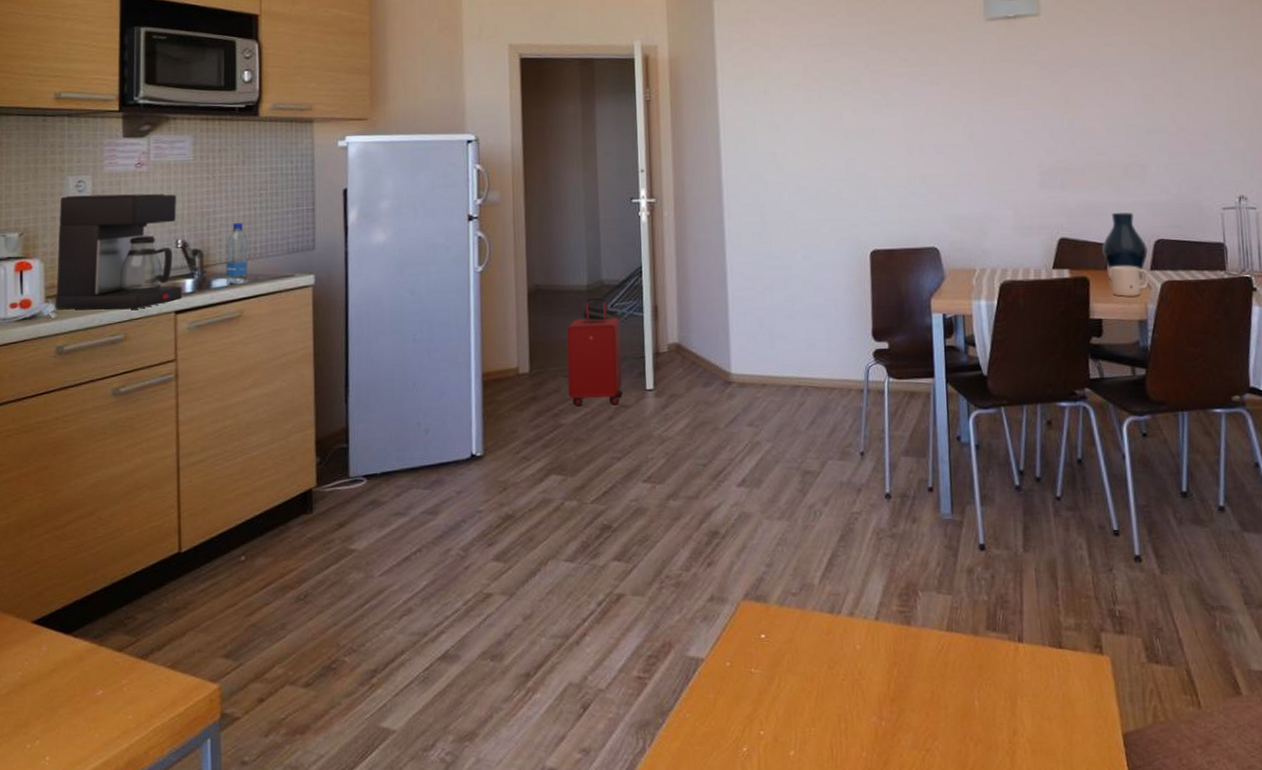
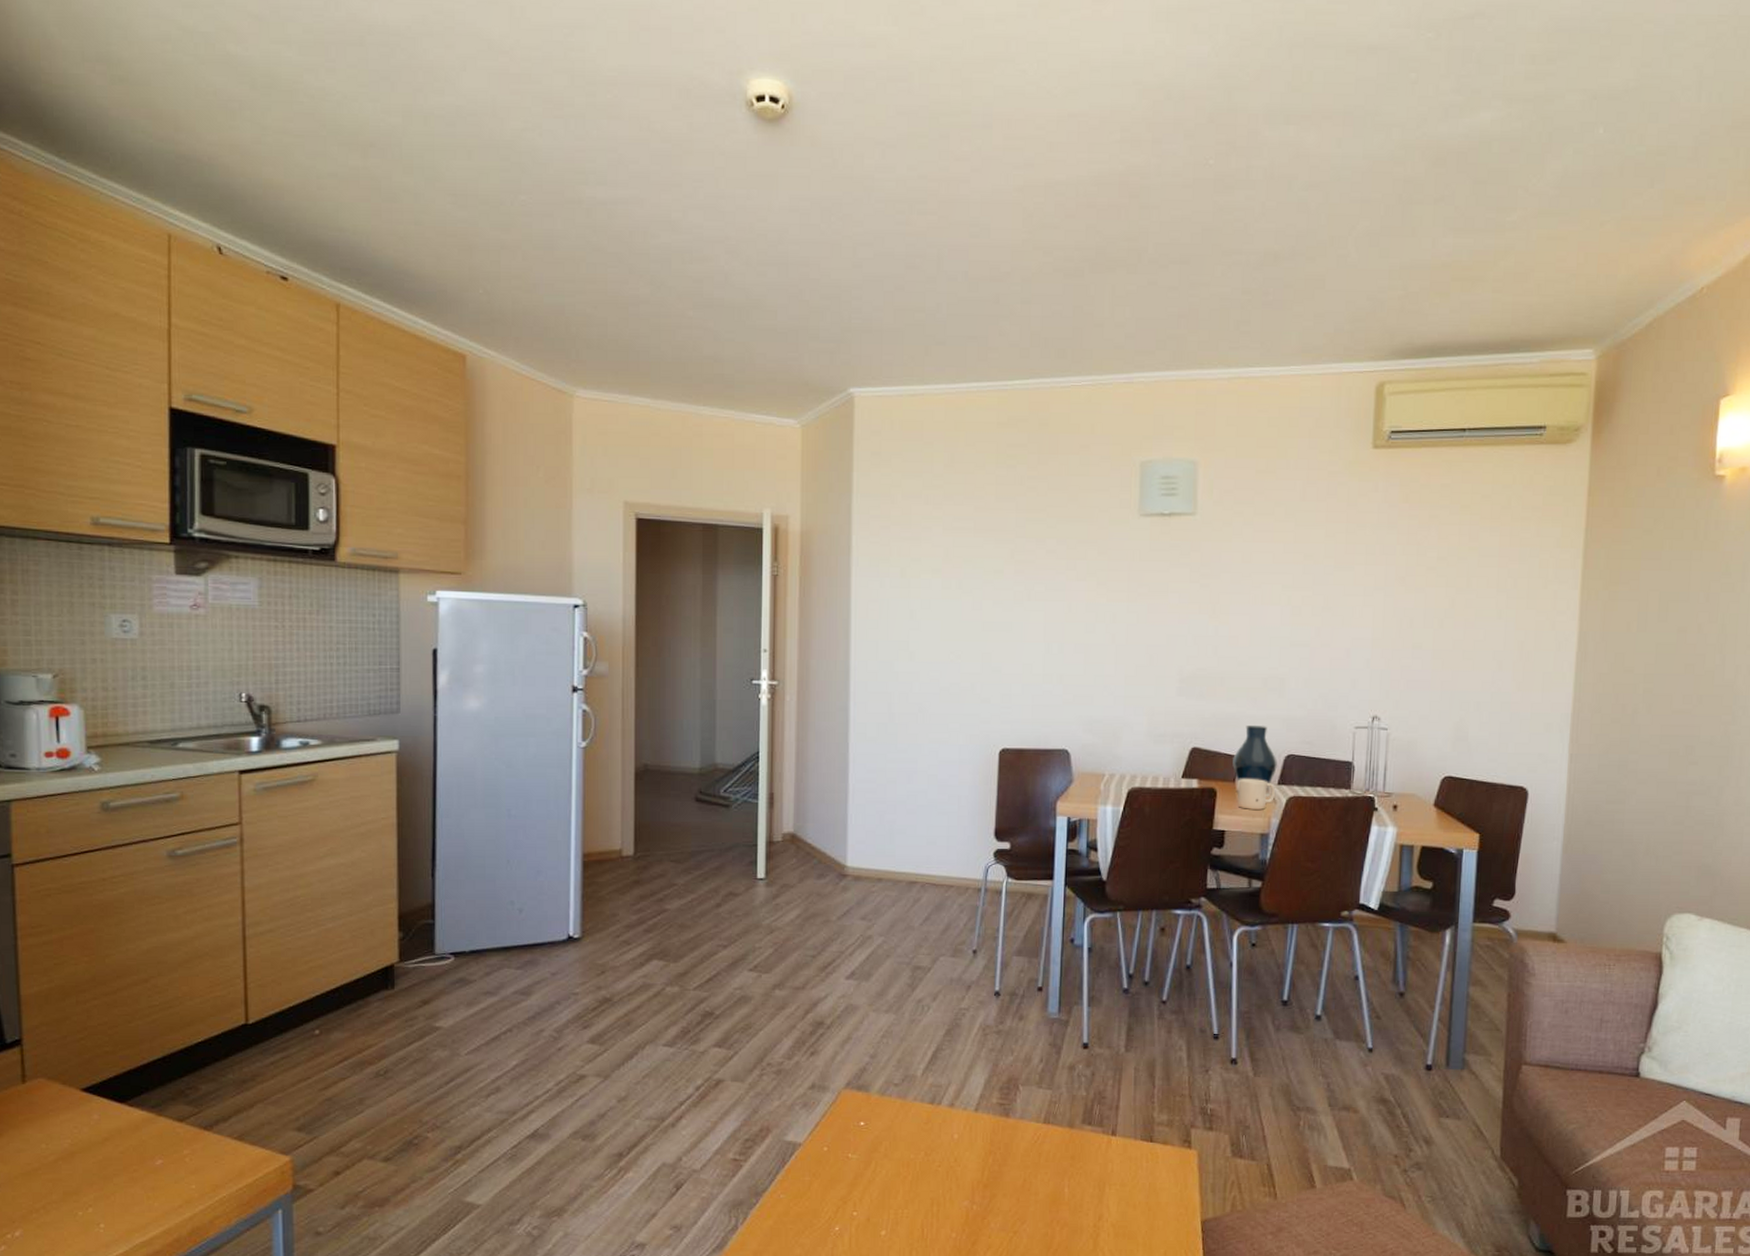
coffee maker: present [55,193,182,310] -> none [98,636,247,766]
bottle: present [226,223,248,285] -> none [297,679,323,746]
suitcase: present [567,296,623,407] -> none [674,780,734,893]

